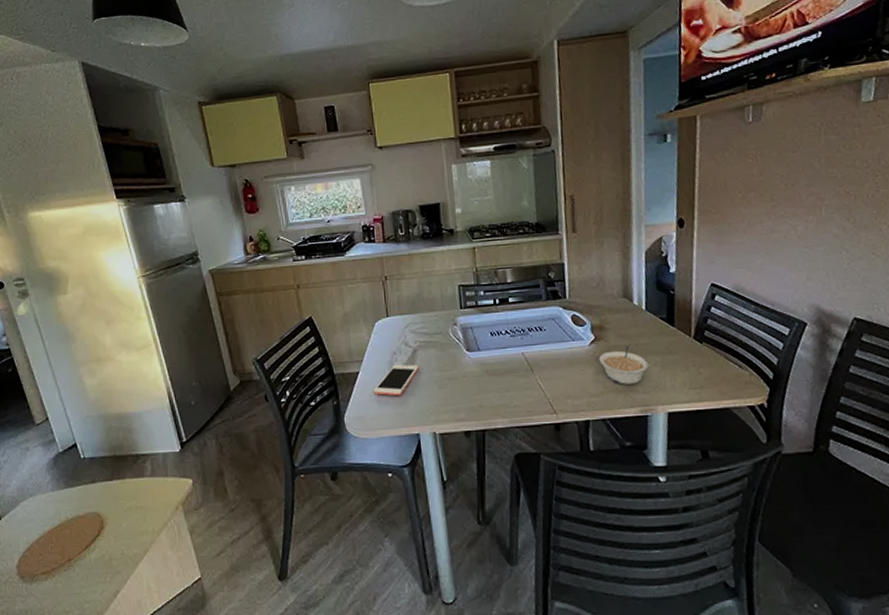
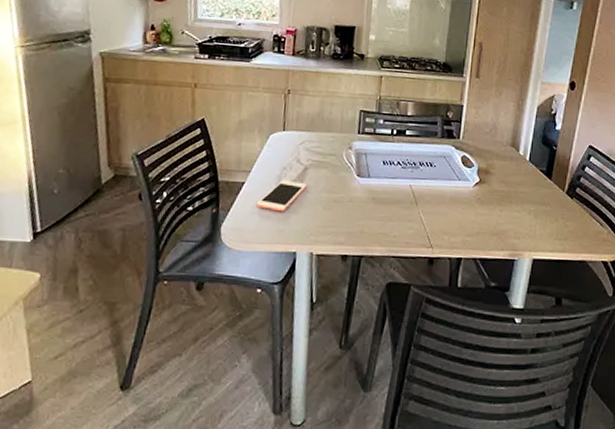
legume: present [598,345,649,385] -> none [479,191,523,229]

